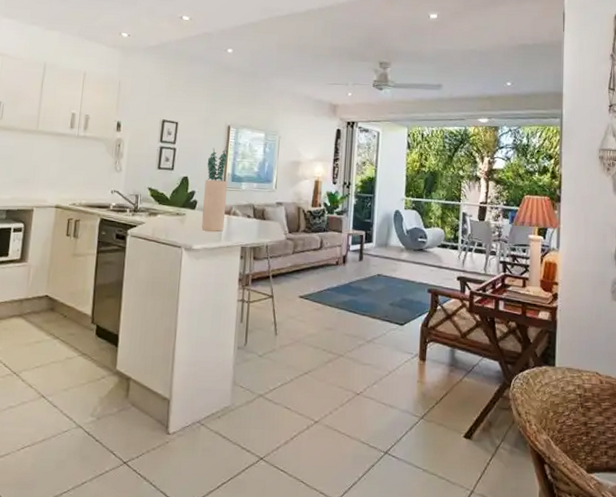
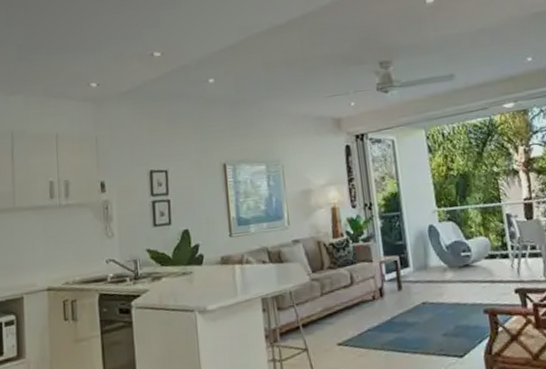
vase: present [202,146,228,232] -> none [207,187,239,287]

